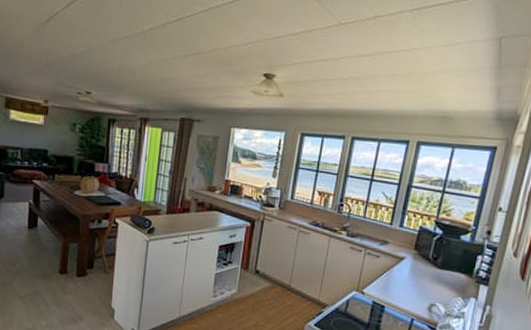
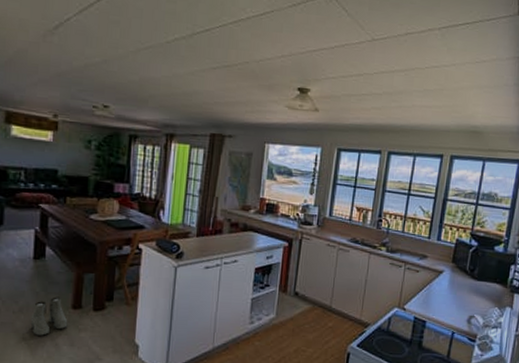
boots: none [25,262,56,295] -> present [30,296,68,336]

